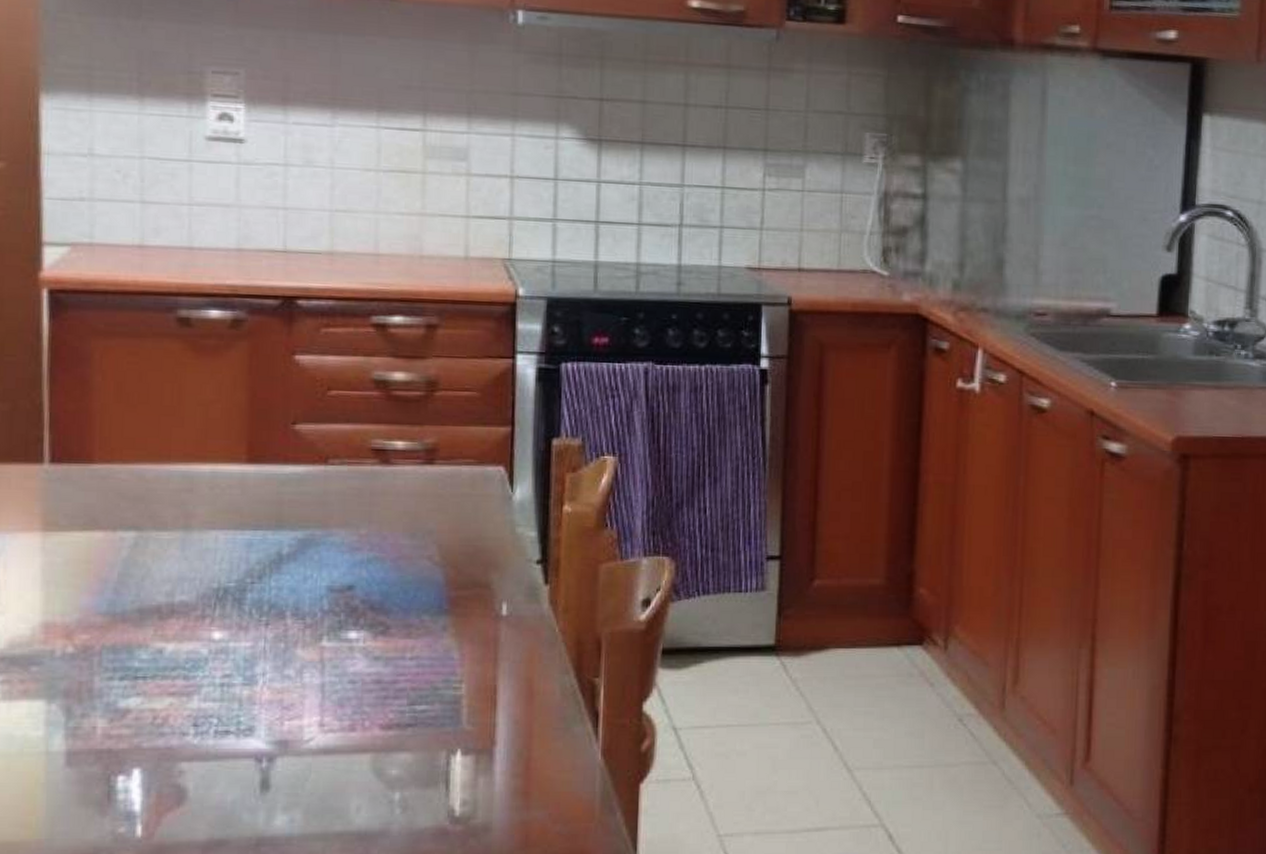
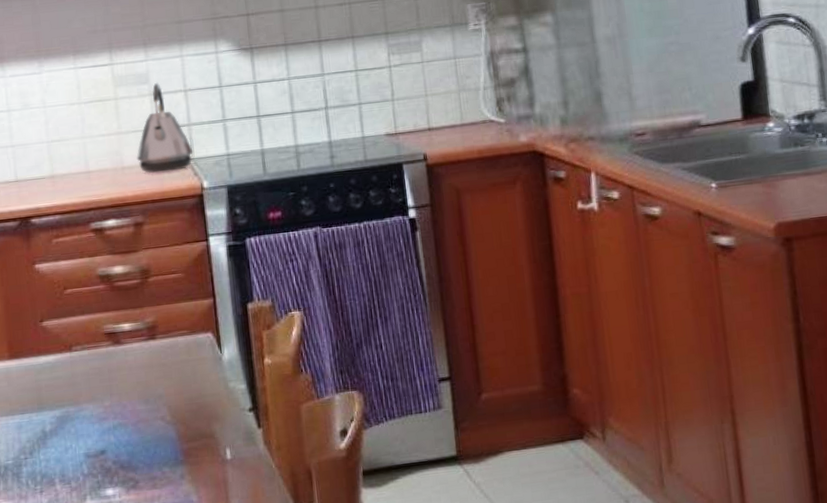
kettle: none [440,161,512,271] -> present [136,82,193,174]

